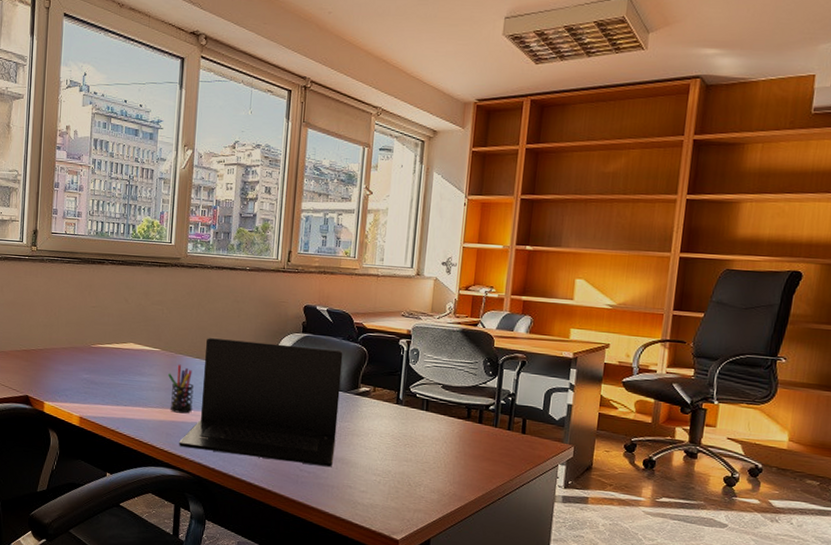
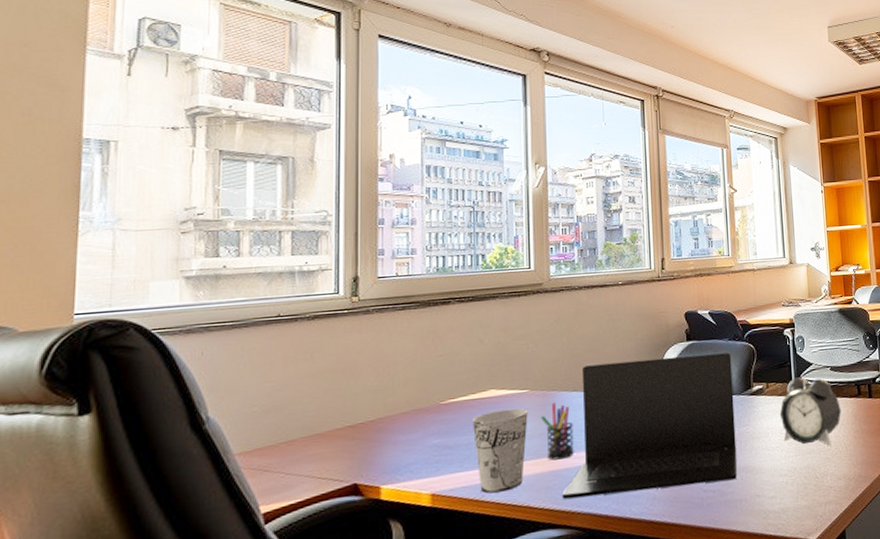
cup: none [114,361,158,429] -> present [472,408,528,494]
alarm clock: none [382,388,447,460] -> present [779,377,841,447]

